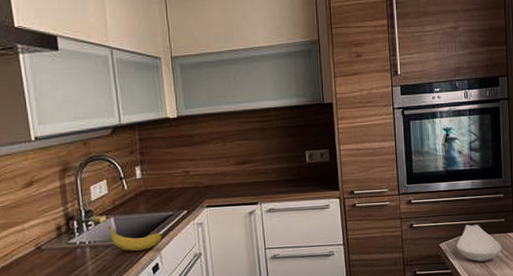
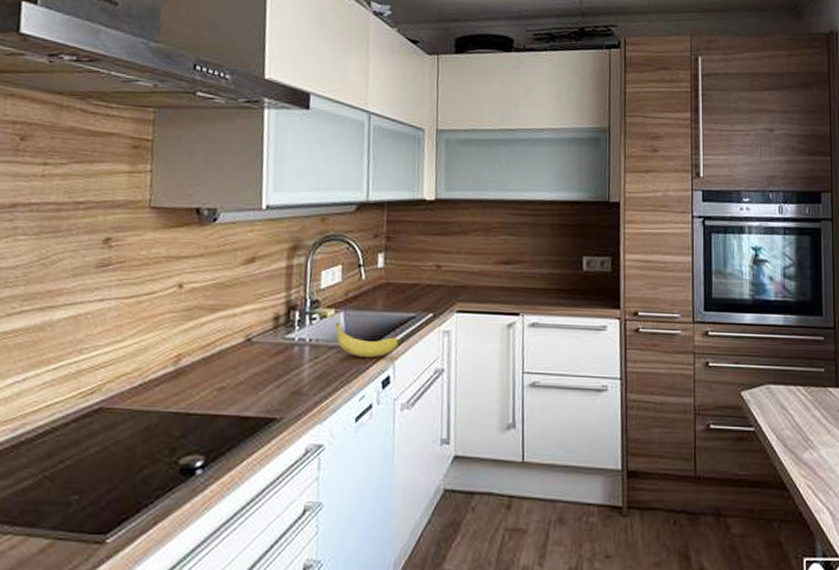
spoon rest: present [456,224,502,262] -> none [763,371,820,421]

